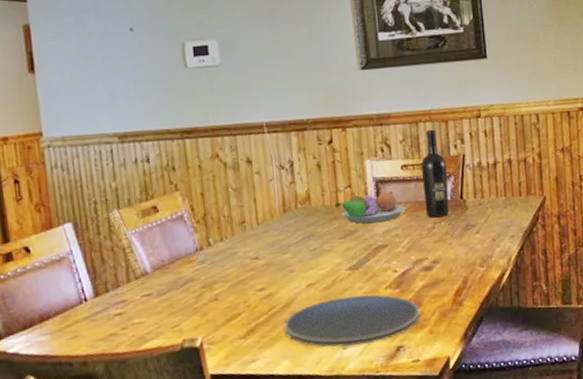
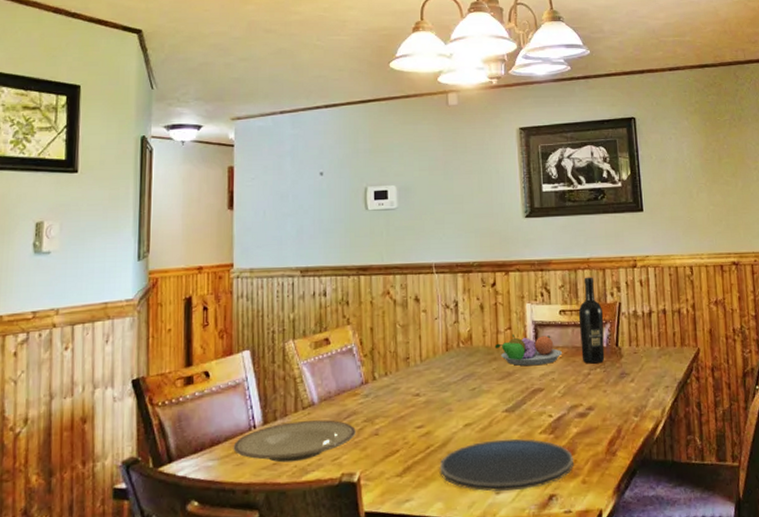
plate: none [65,288,194,333] -> present [233,420,356,463]

